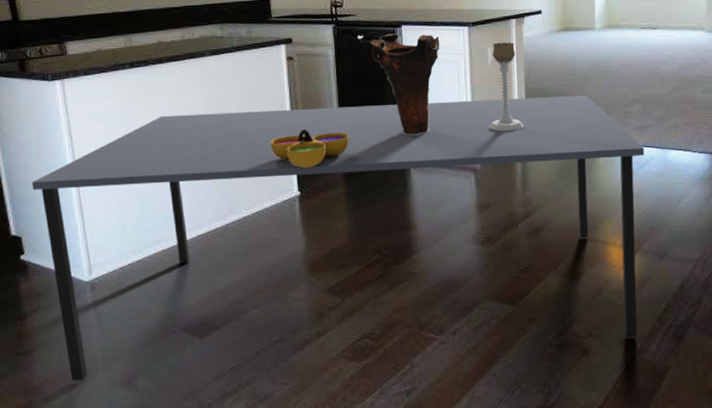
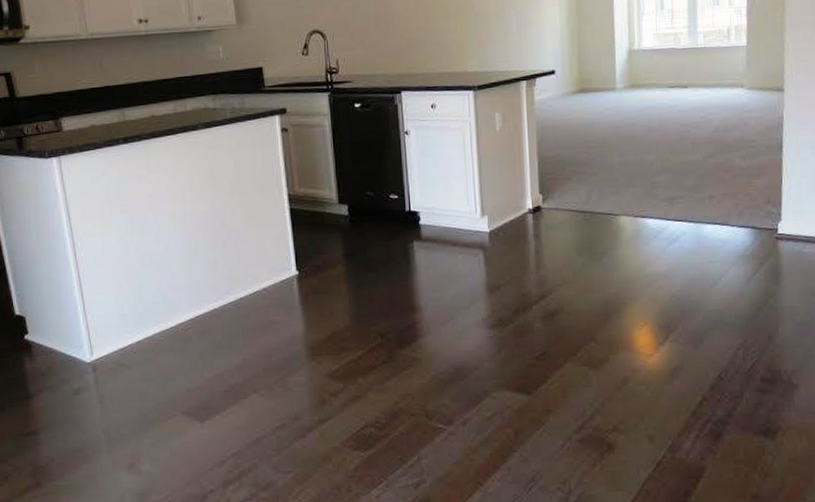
dining table: present [31,94,645,381] -> none [32,163,675,462]
decorative bowl: present [270,129,349,169] -> none [266,205,348,247]
vase: present [370,33,440,136] -> none [368,100,443,211]
candle holder: present [489,42,524,132] -> none [498,106,537,205]

